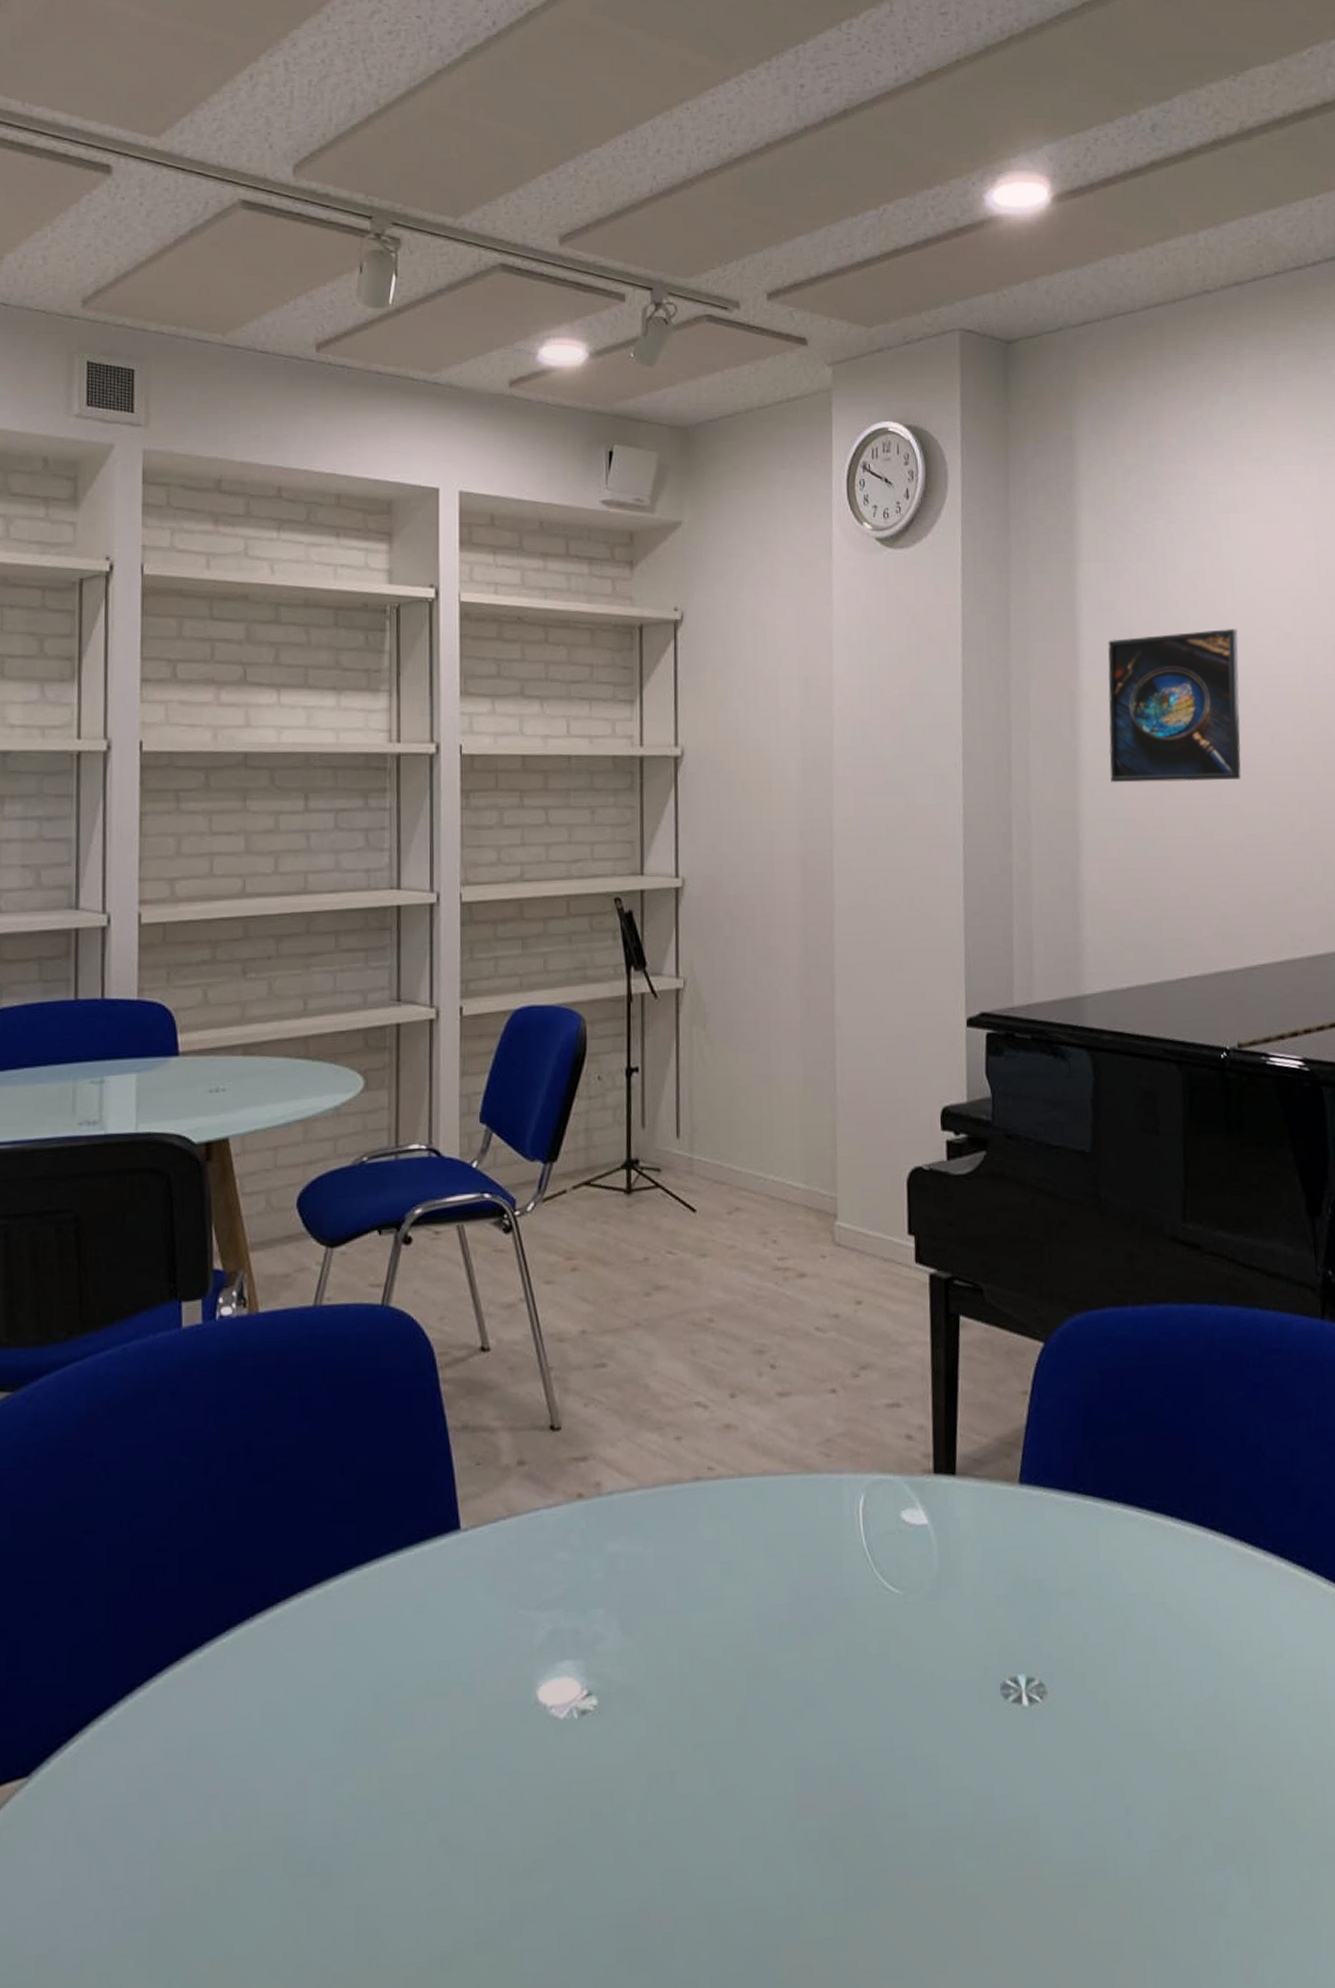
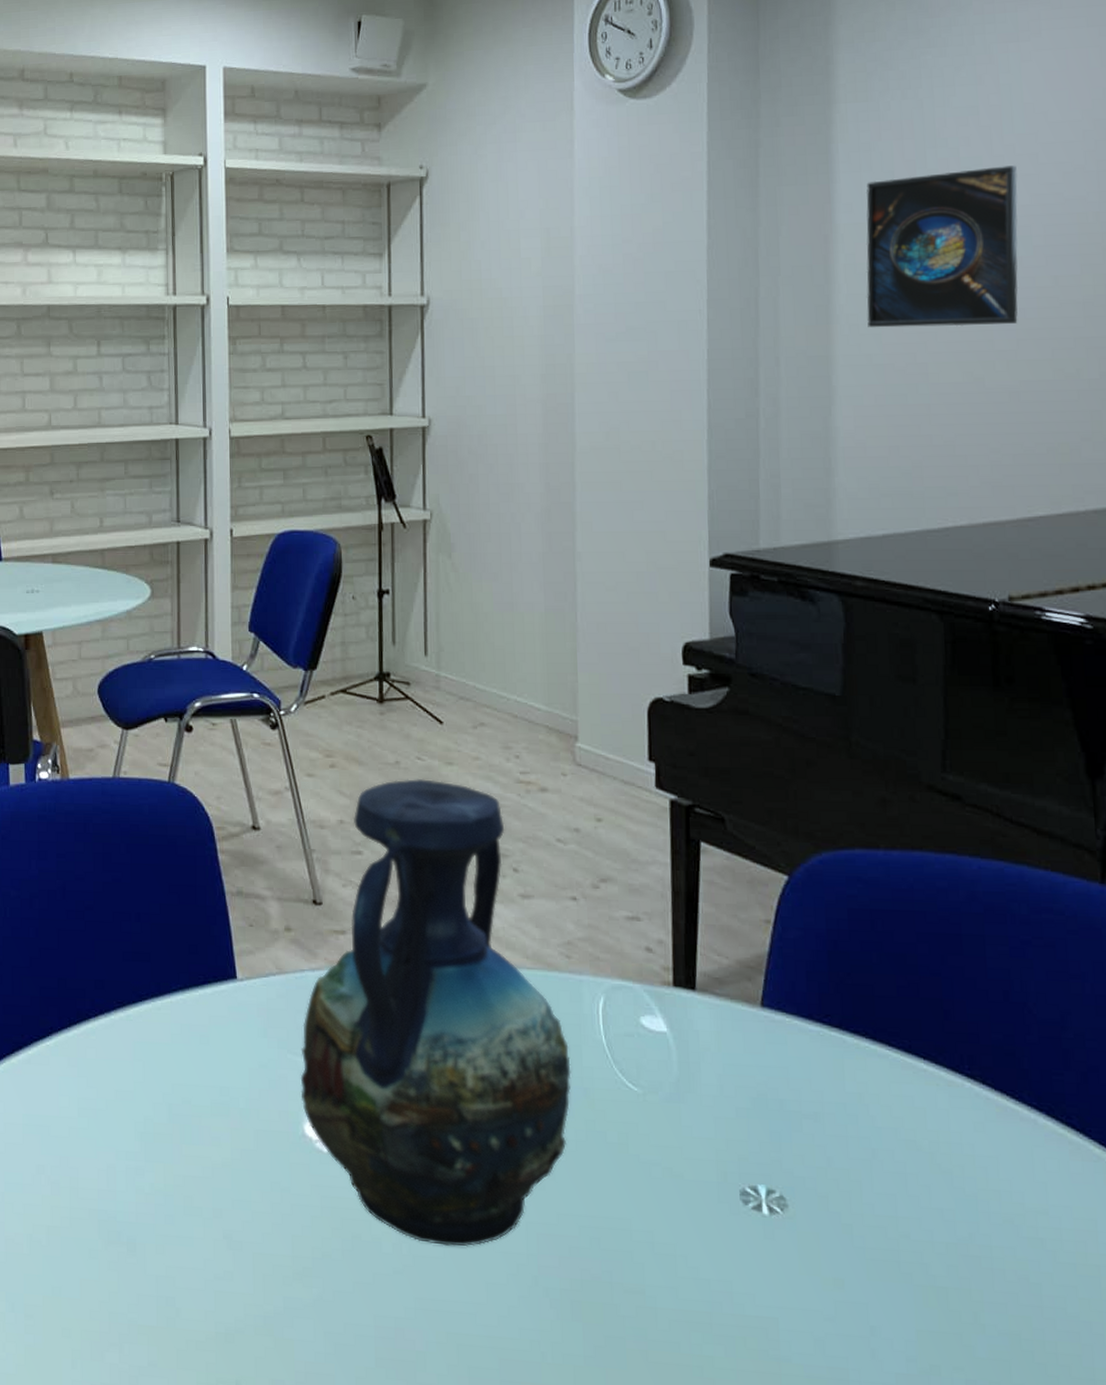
vase: none [533,1274,831,1805] -> present [300,778,571,1247]

